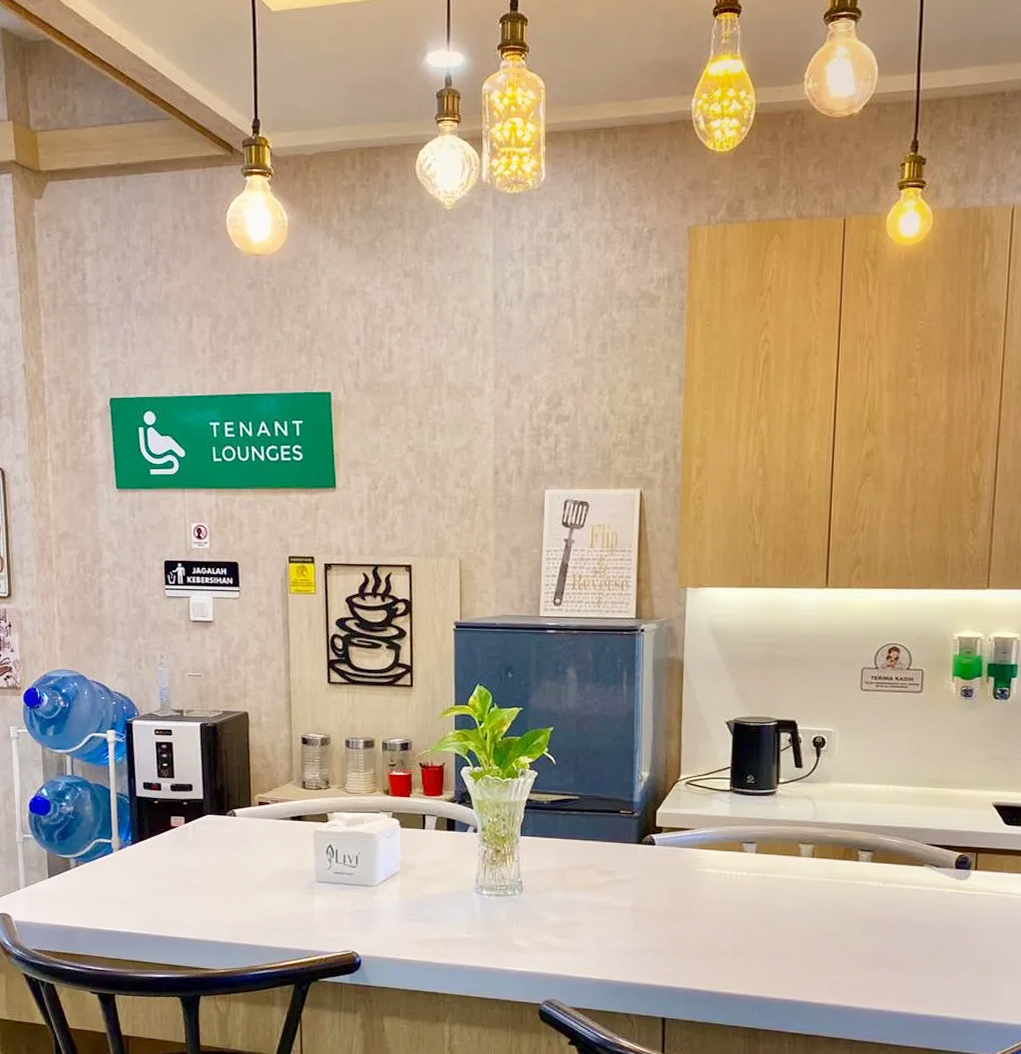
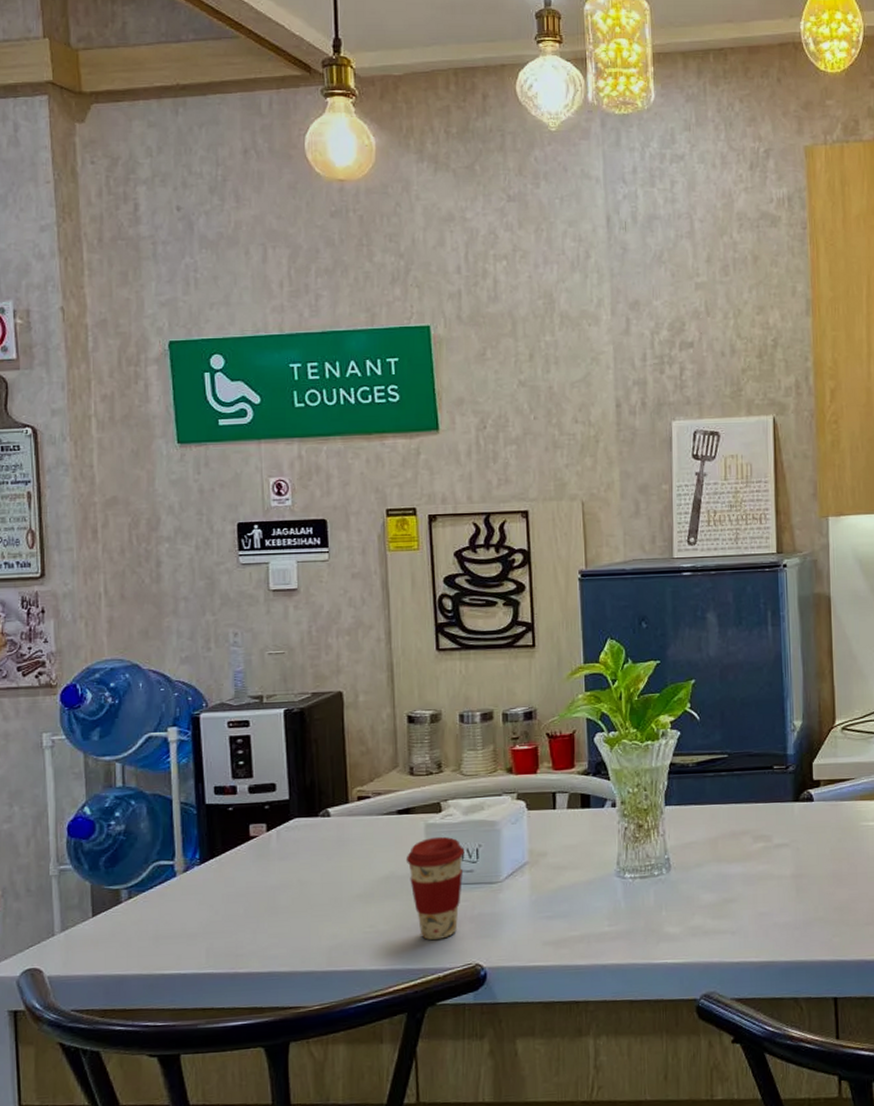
coffee cup: none [297,842,346,928] -> present [406,836,465,941]

